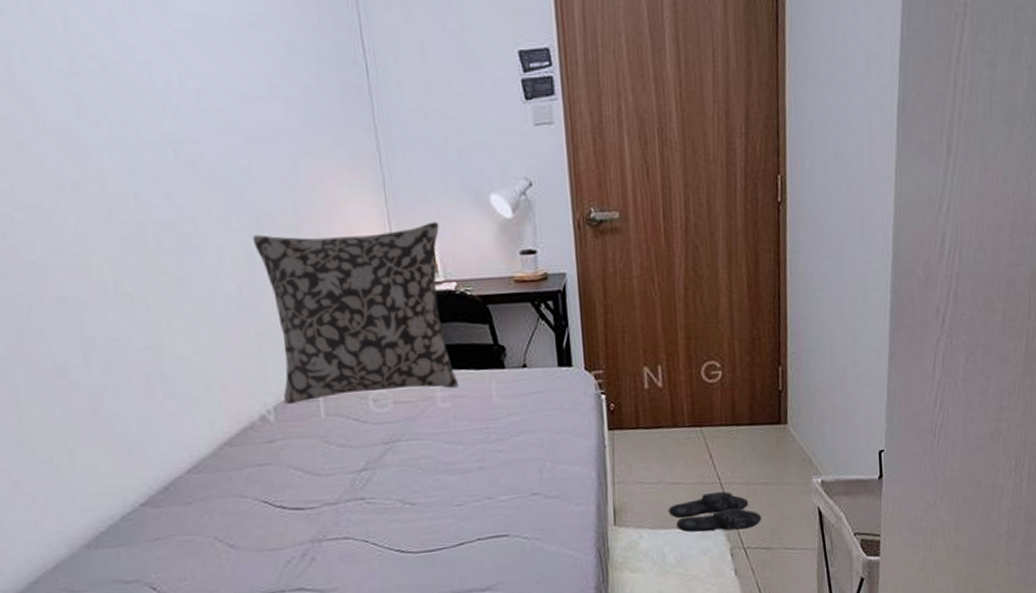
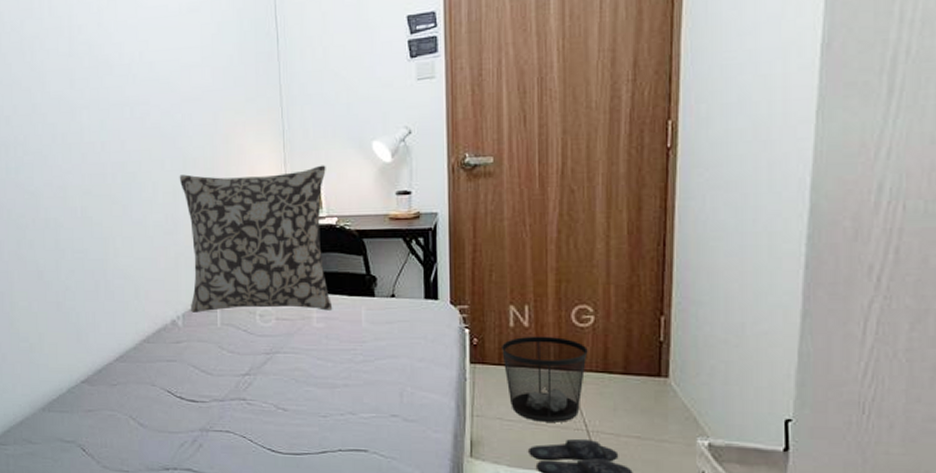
waste bin: none [638,395,718,481] -> present [502,336,588,422]

